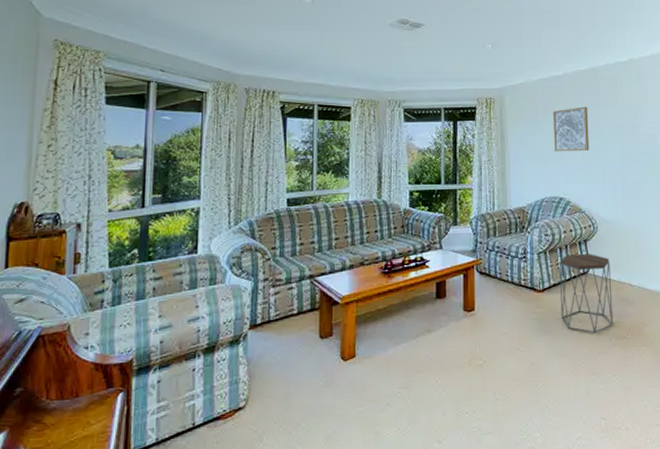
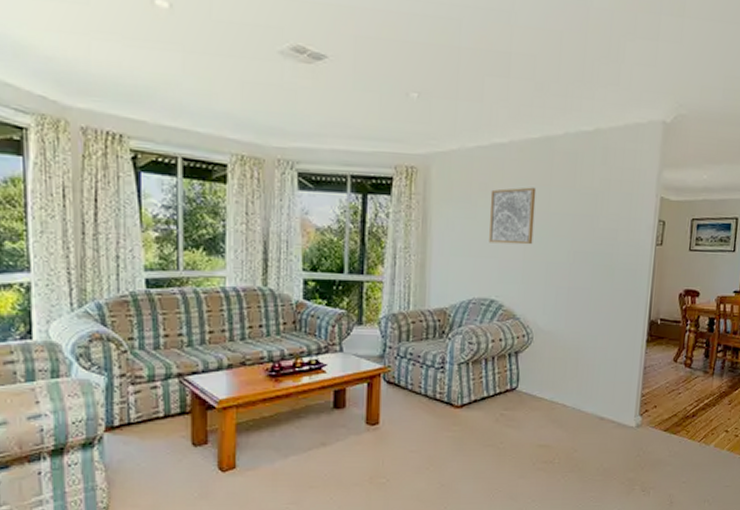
side table: present [559,254,614,333] -> none [480,368,543,455]

